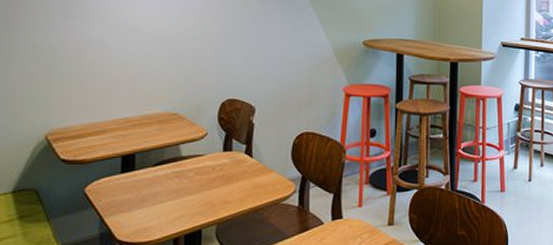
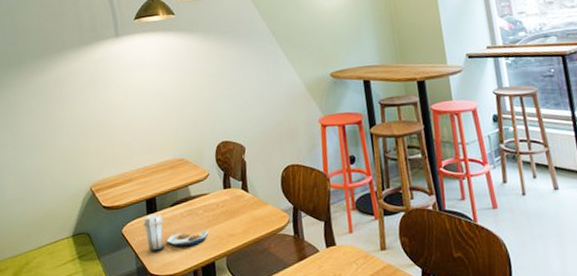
plate: none [114,174,198,215] -> present [143,214,209,251]

